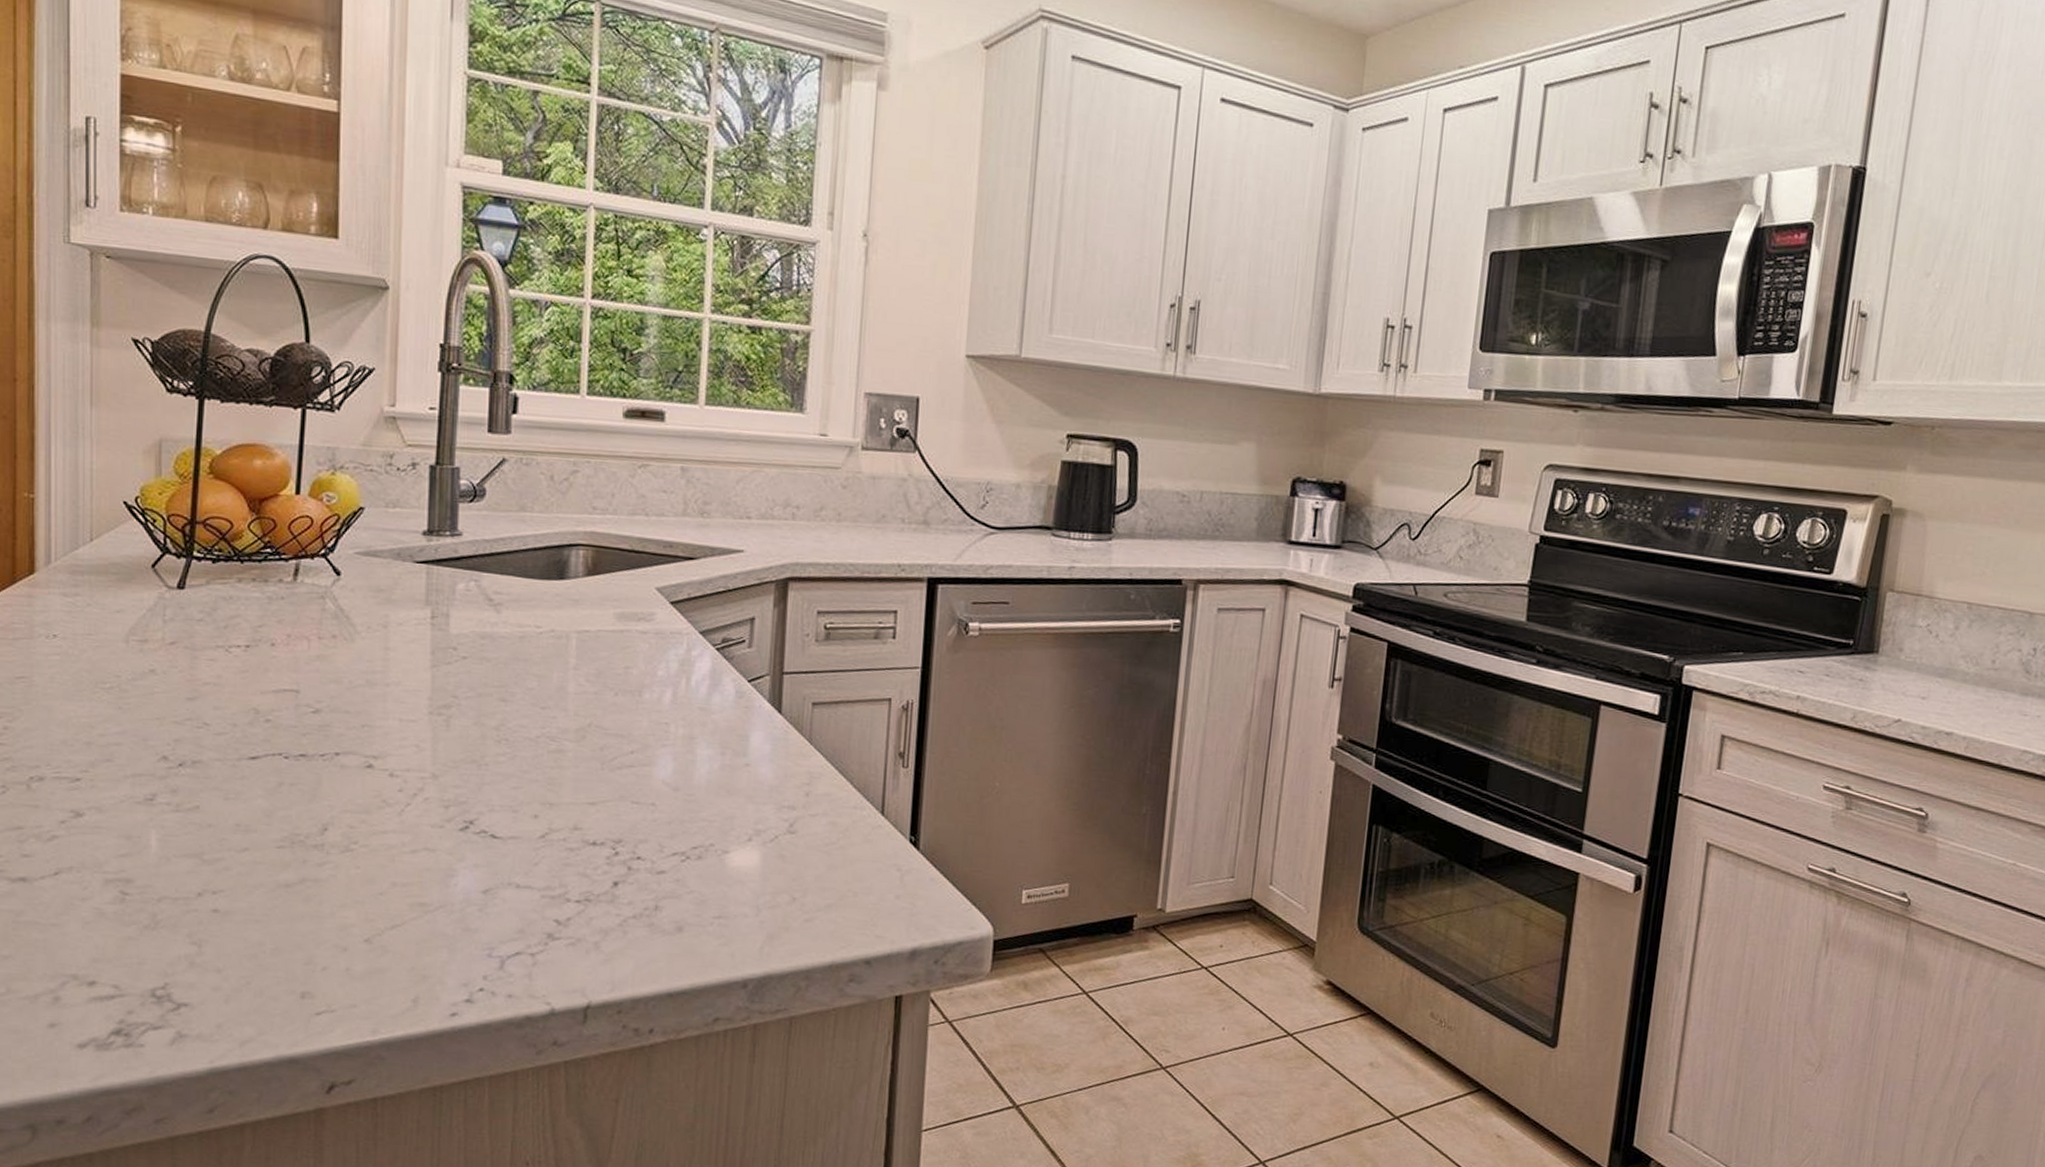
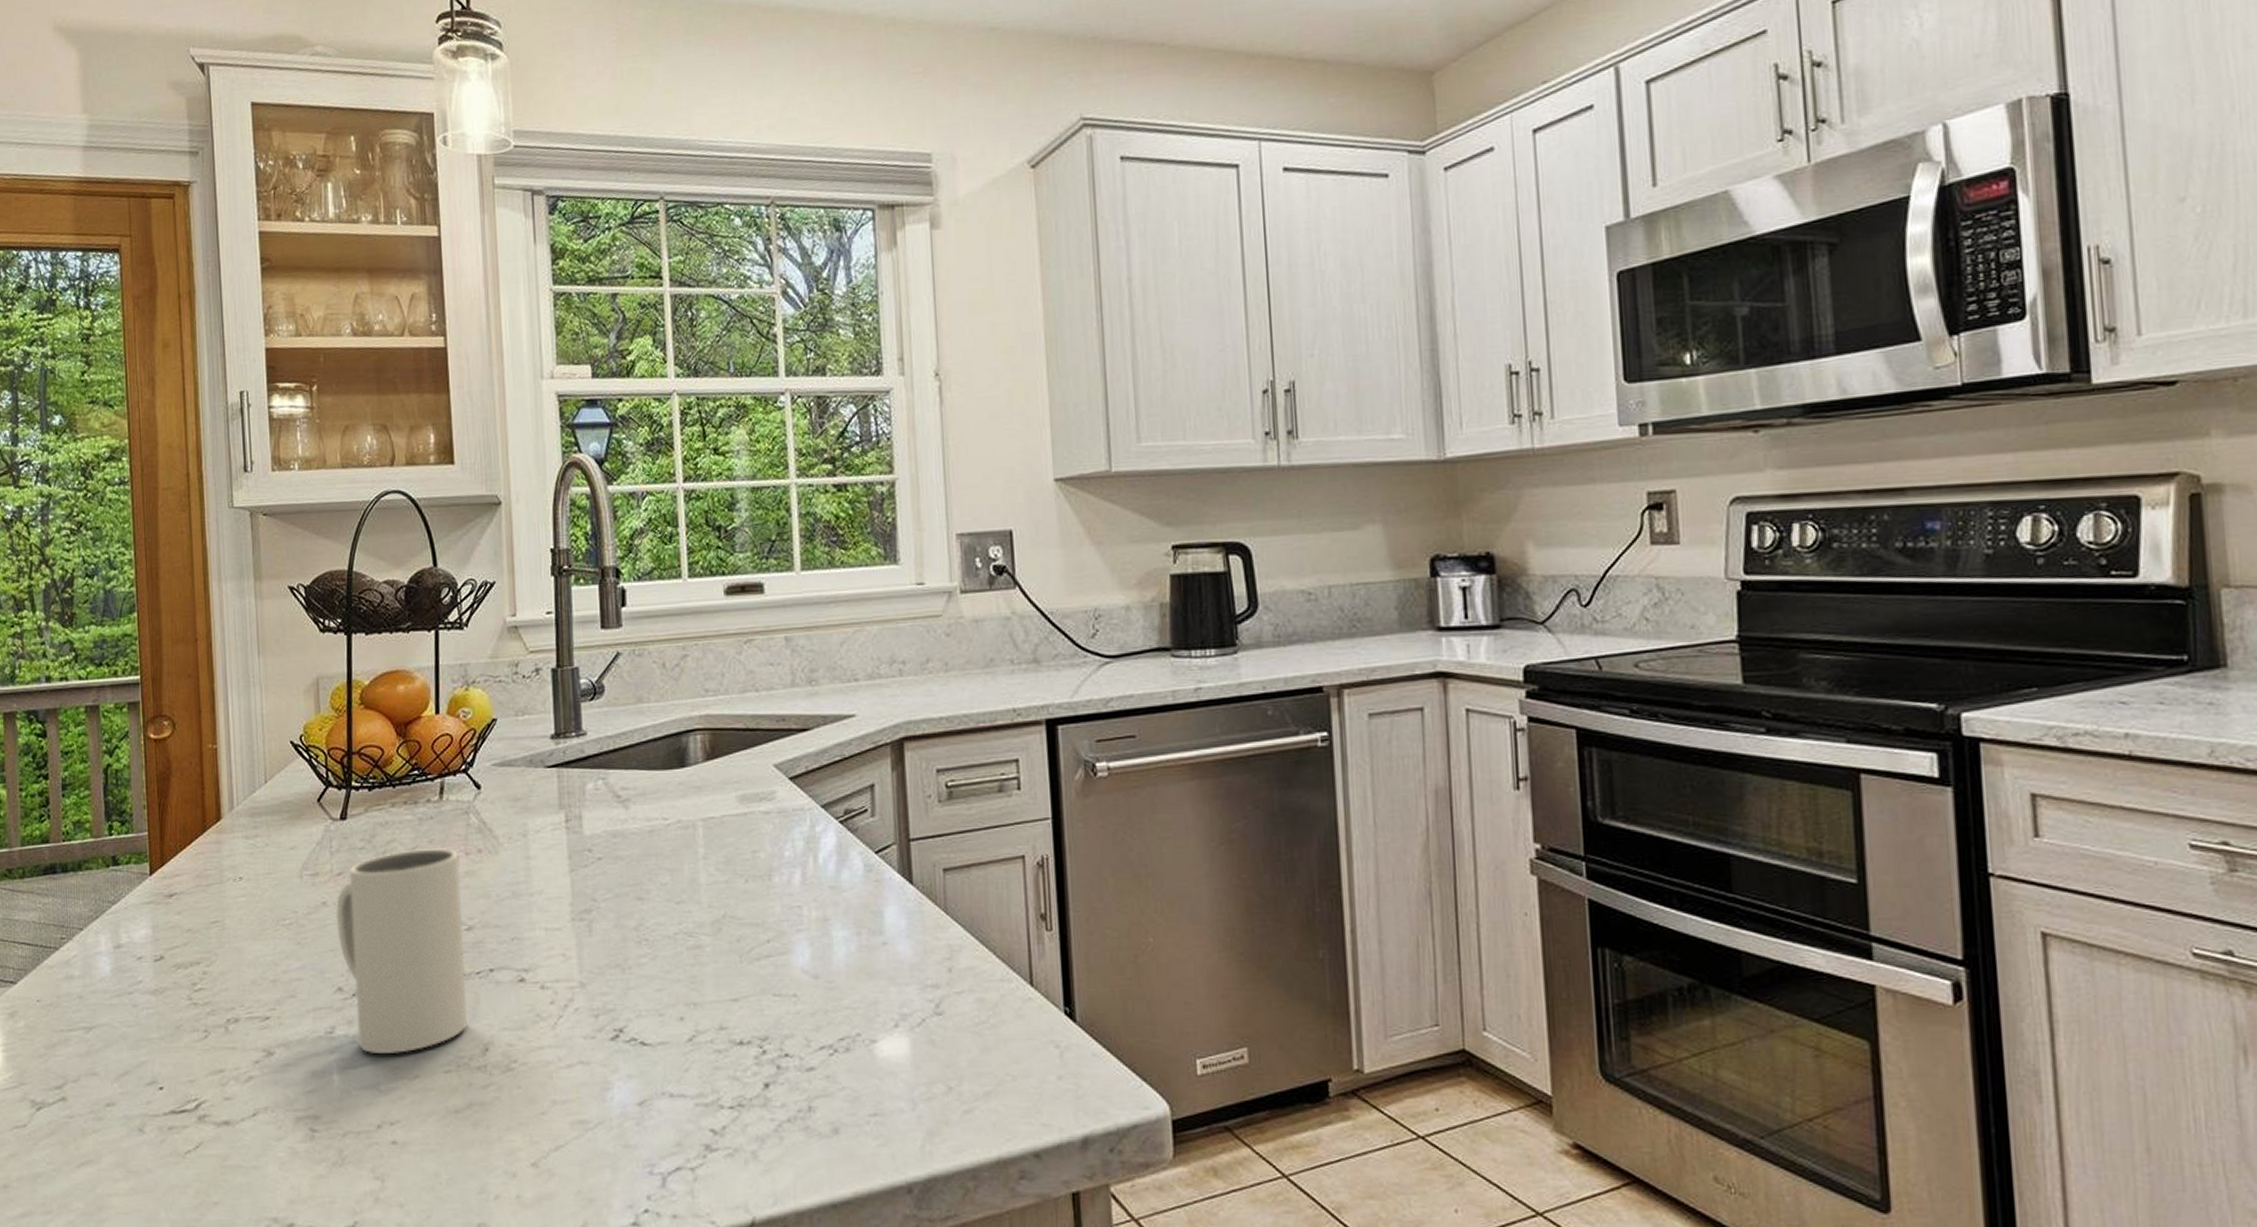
mug: none [165,627,310,826] -> present [335,848,467,1053]

